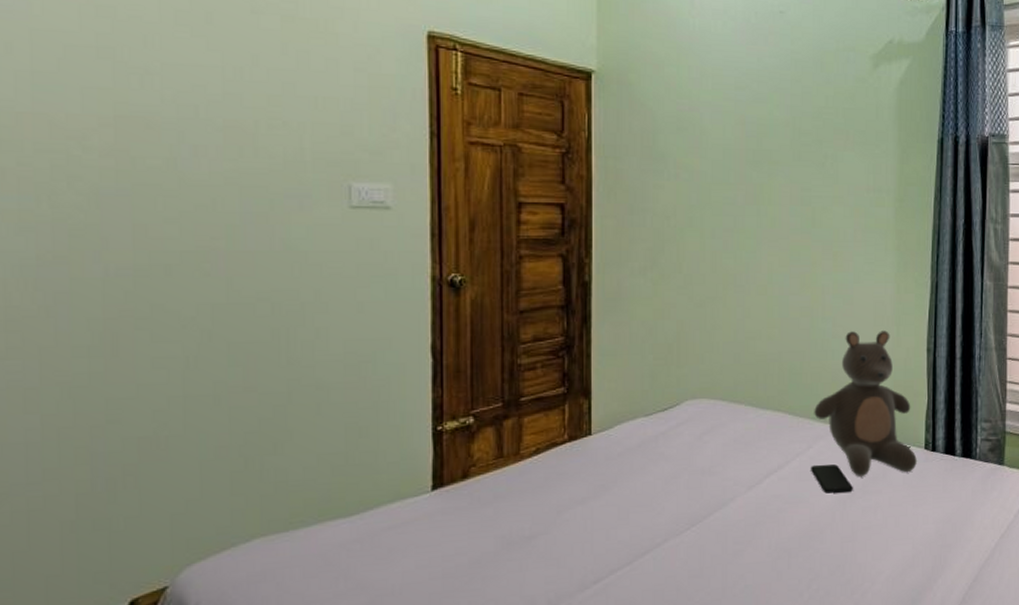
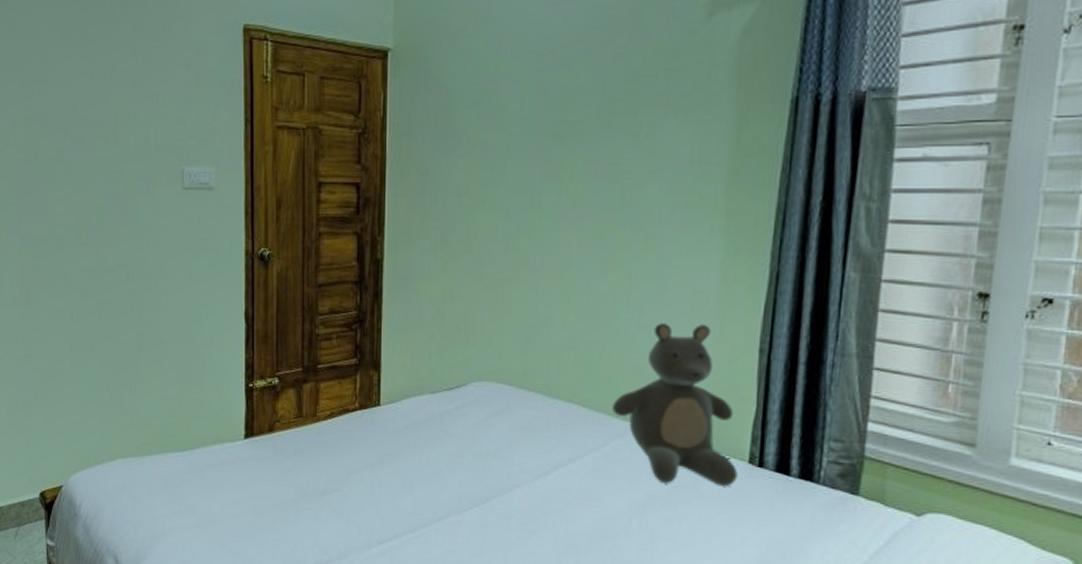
smartphone: present [811,464,853,493] -> none [606,463,655,498]

